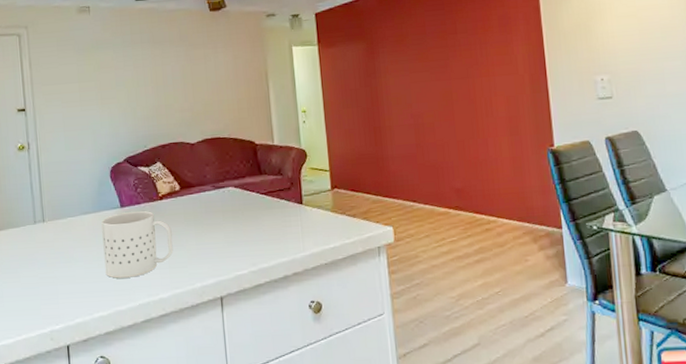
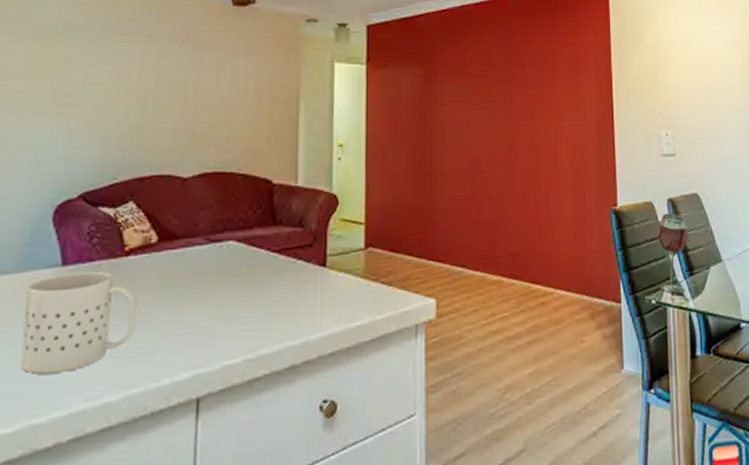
wineglass: none [596,150,629,220] -> present [658,213,688,294]

